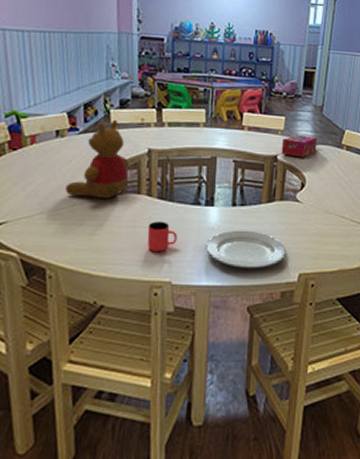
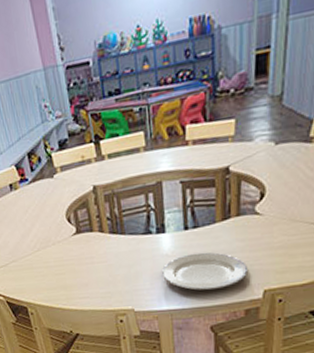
teddy bear: present [65,119,130,198] -> none [28,162,80,243]
cup: present [147,221,177,251] -> none [104,254,134,283]
tissue box: present [281,134,317,158] -> none [233,134,277,164]

